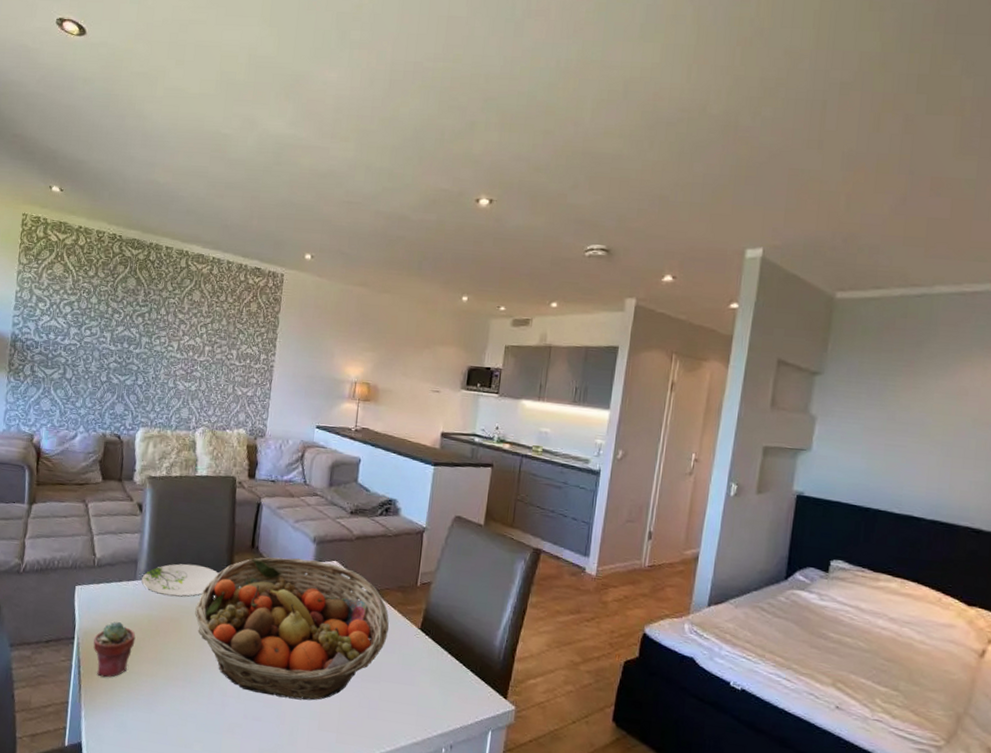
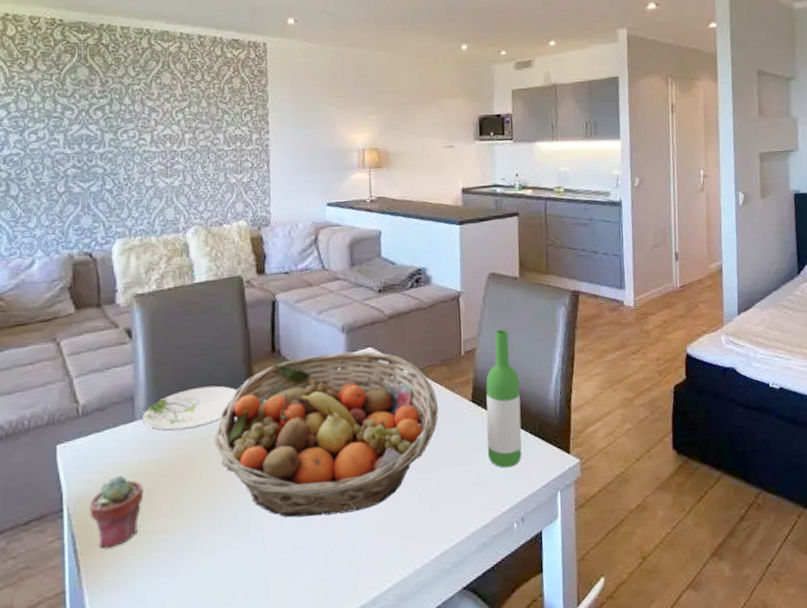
wine bottle: none [428,569,469,698] -> present [486,329,522,468]

